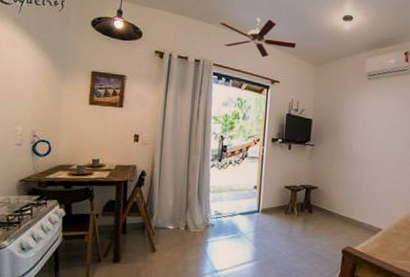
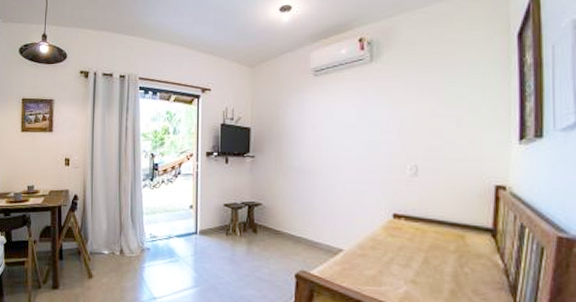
ceiling fan: present [219,17,297,58] -> none [143,22,228,65]

